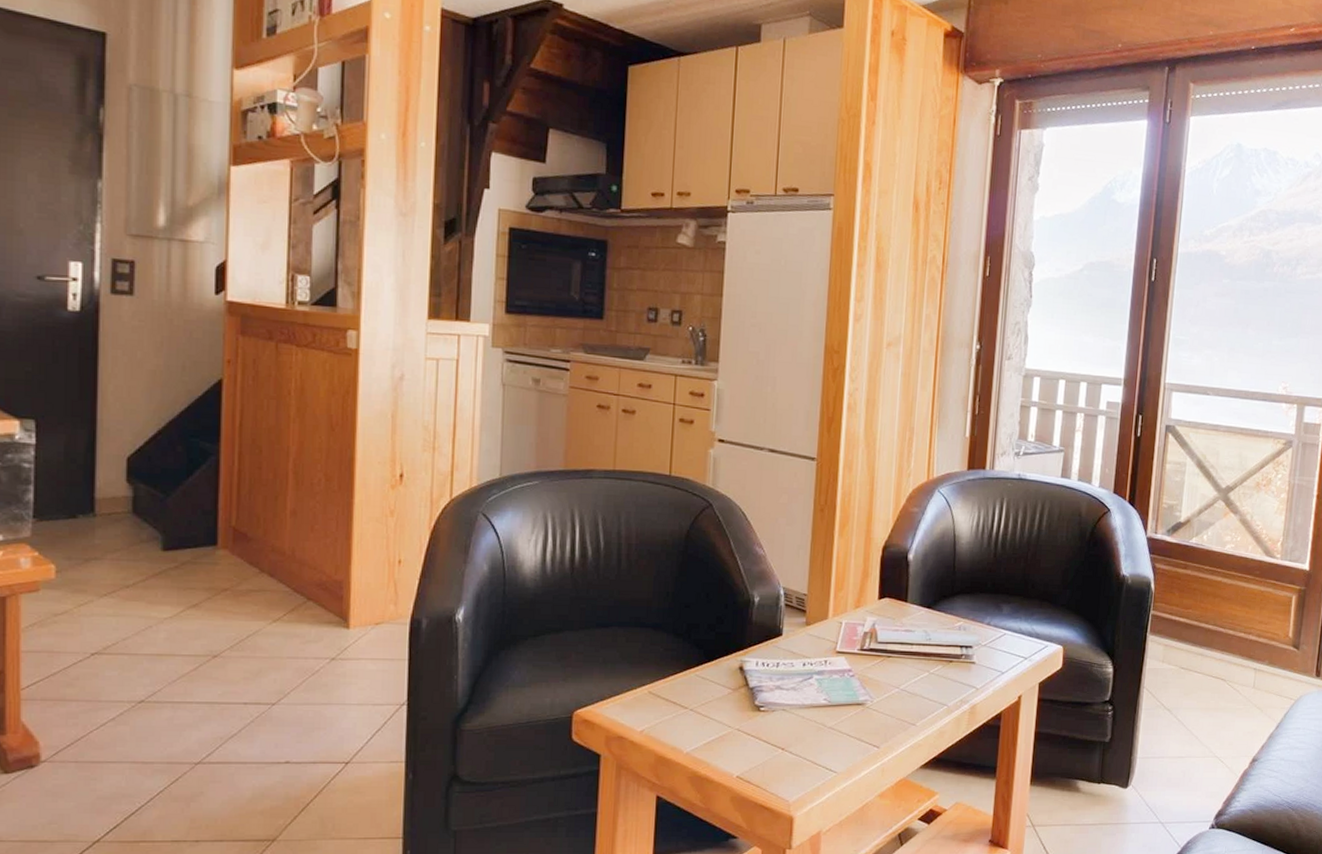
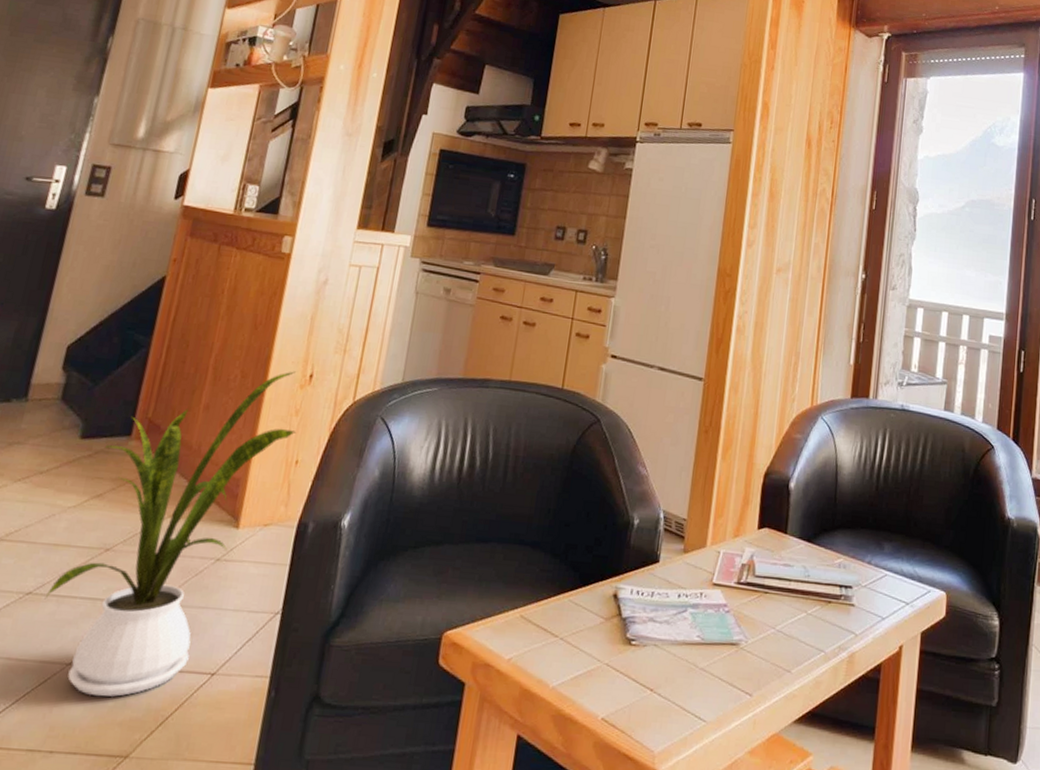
house plant: none [158,471,395,790] -> present [44,371,297,697]

